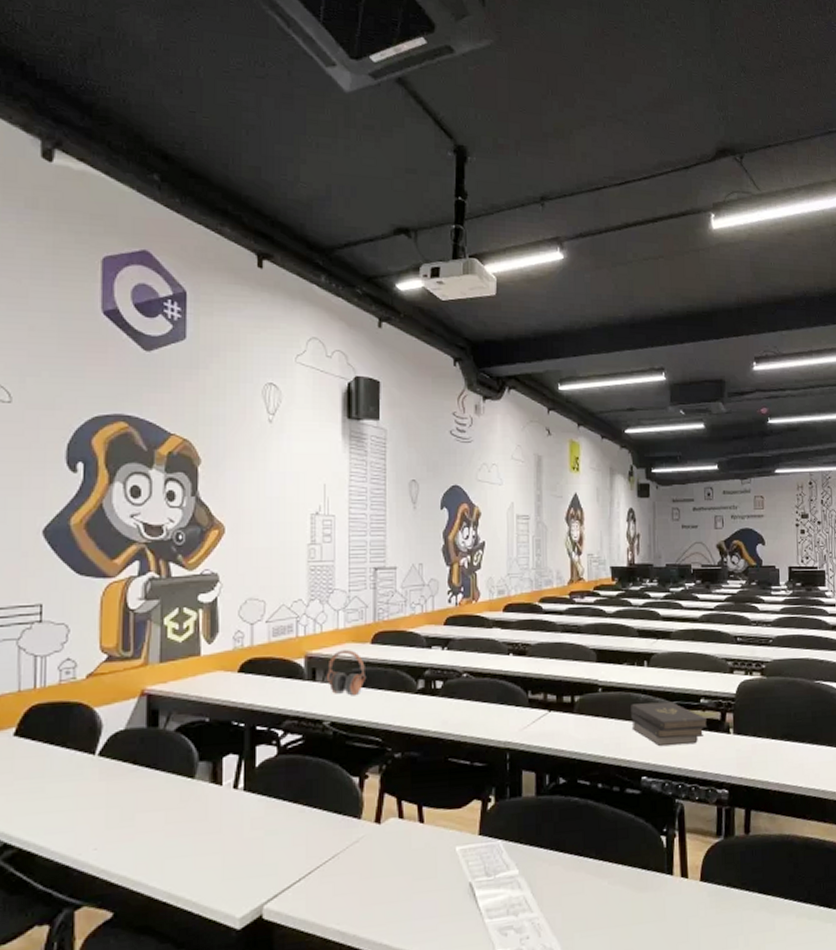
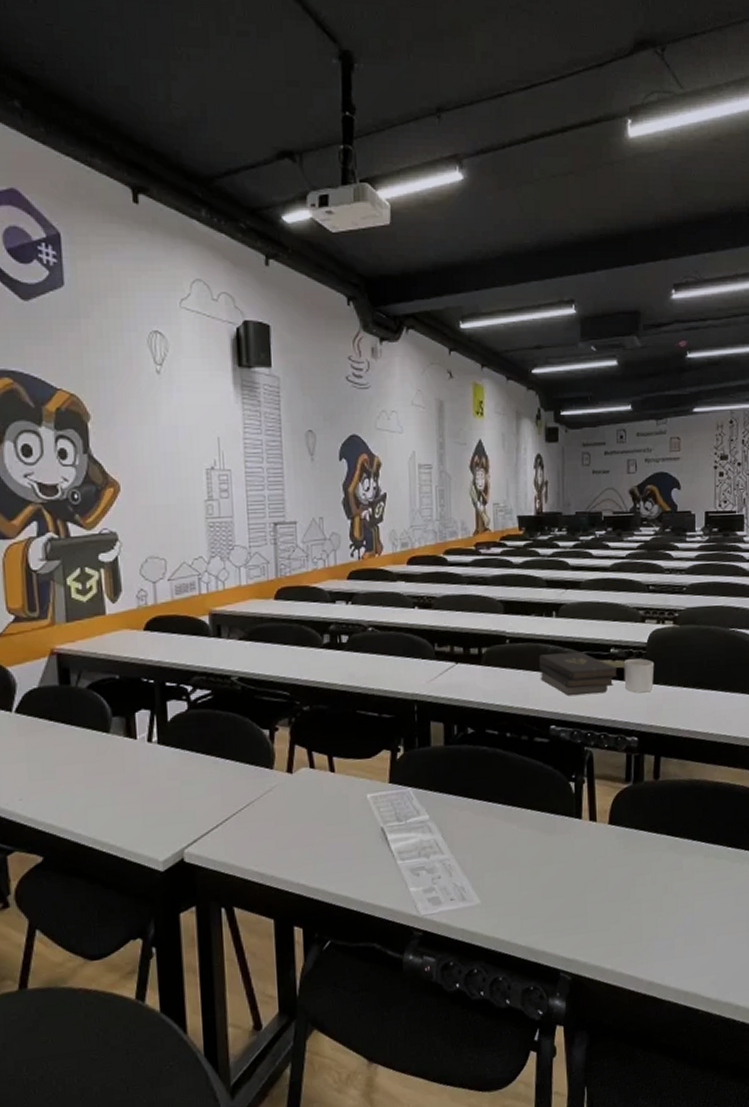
headphones: present [326,650,367,696] -> none [231,606,272,652]
mug: none [713,709,744,745] -> present [623,658,655,694]

